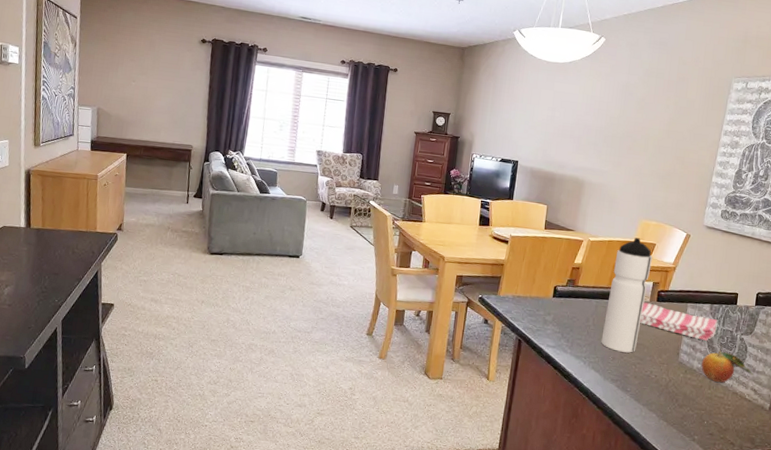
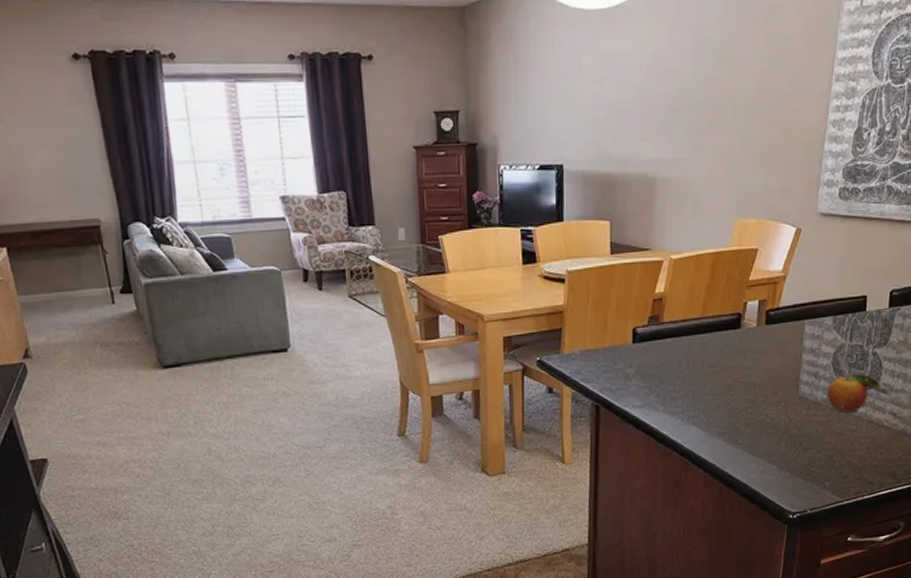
water bottle: present [601,237,653,353] -> none [700,244,755,398]
dish towel: present [640,302,718,341] -> none [747,328,843,364]

